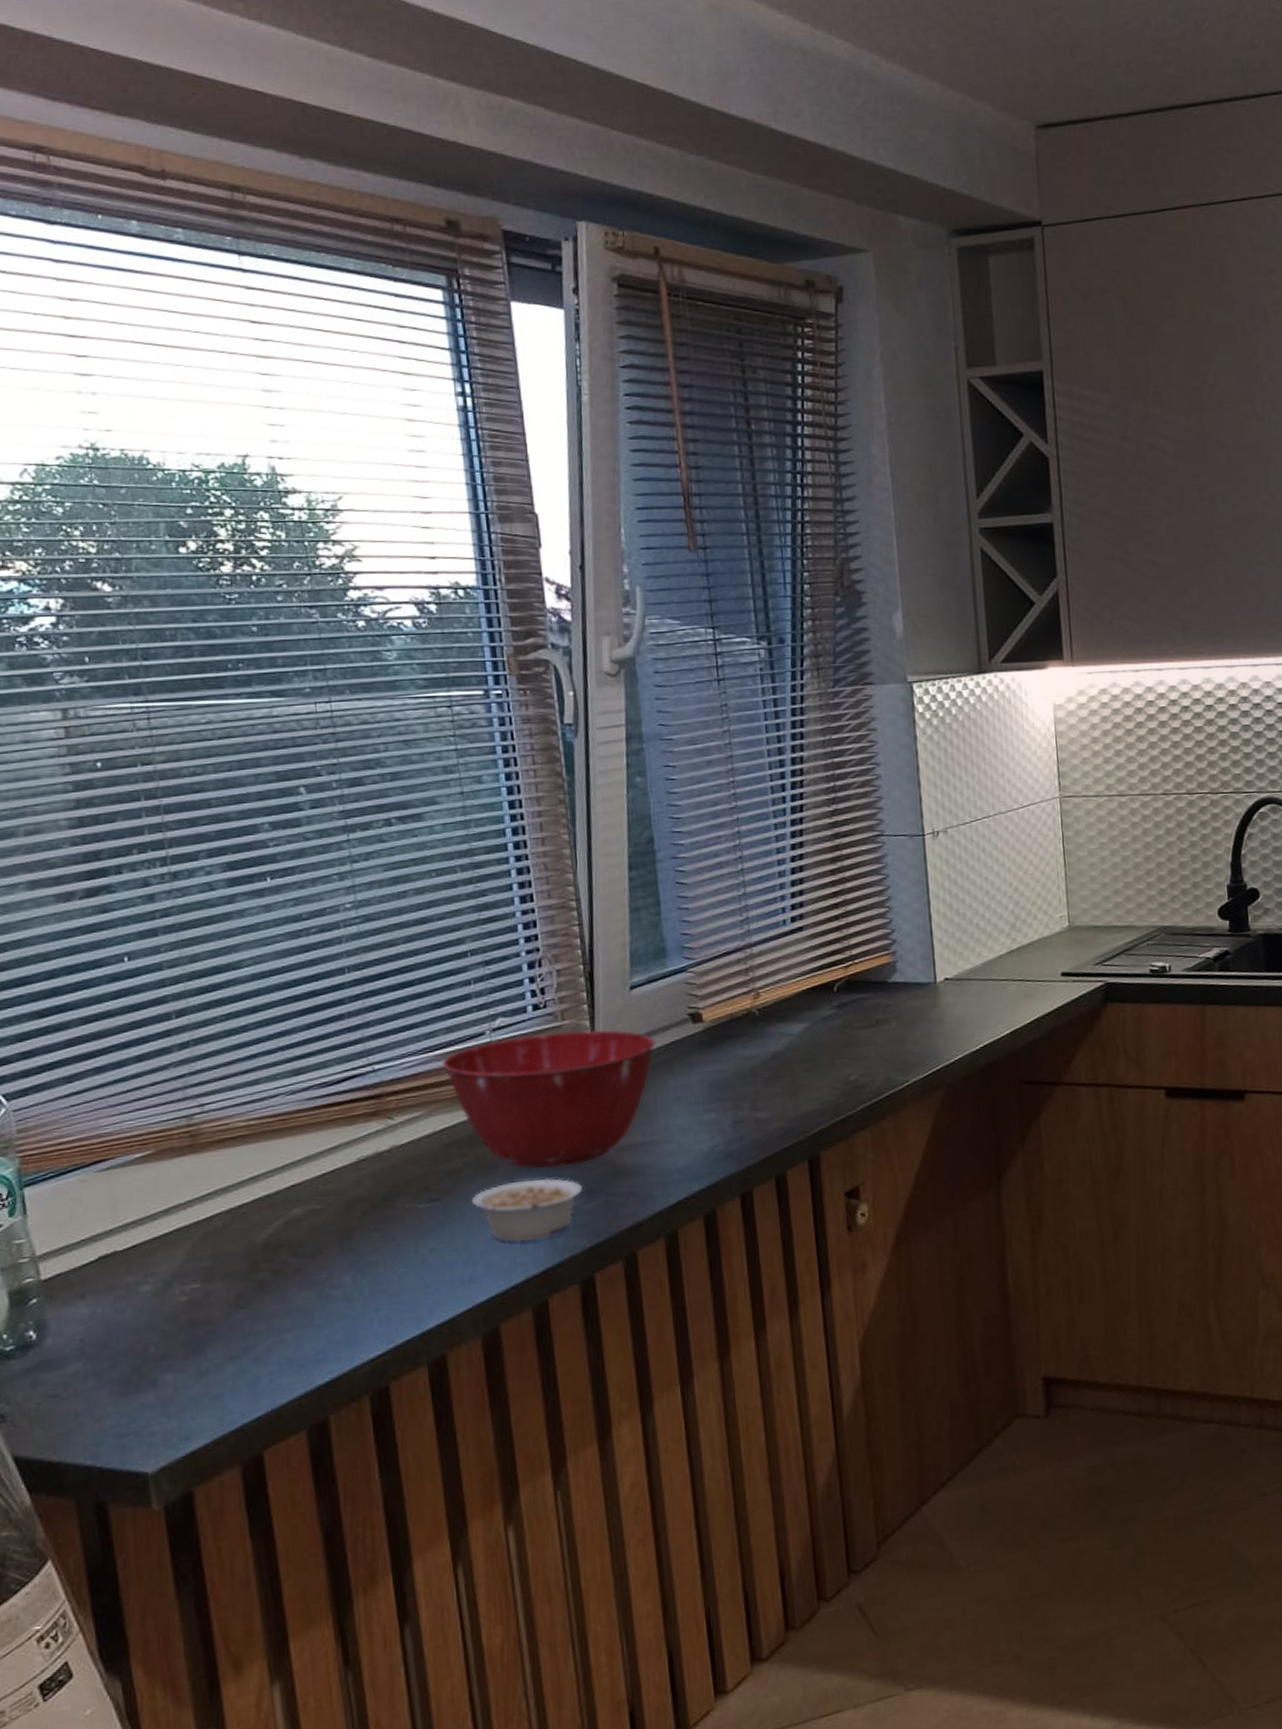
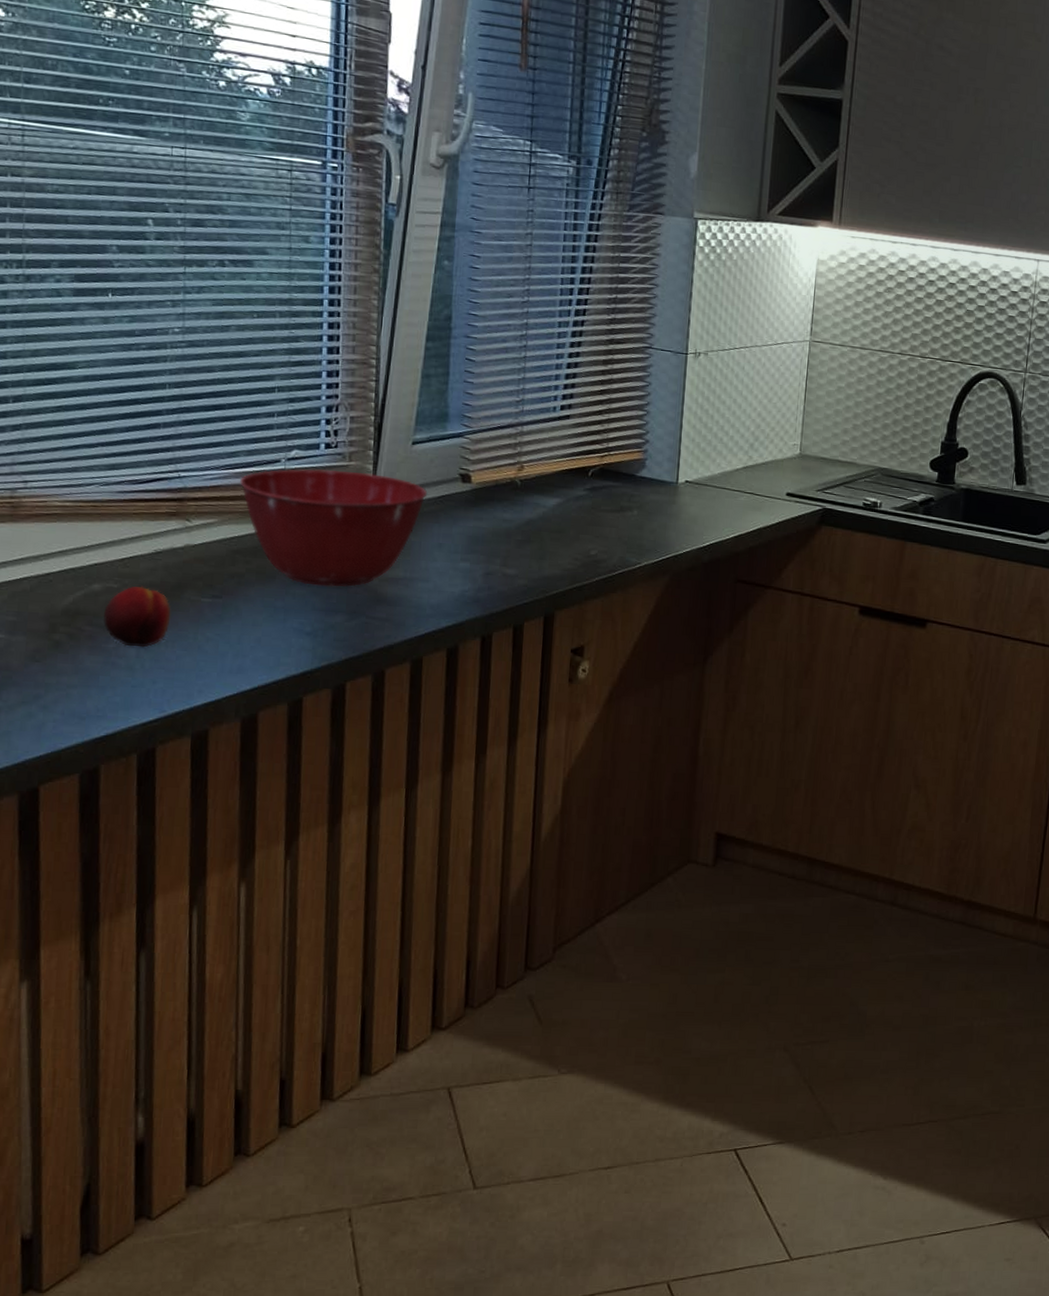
fruit: none [310,1202,386,1274] -> present [103,586,171,648]
legume: present [471,1178,582,1243] -> none [248,593,346,646]

